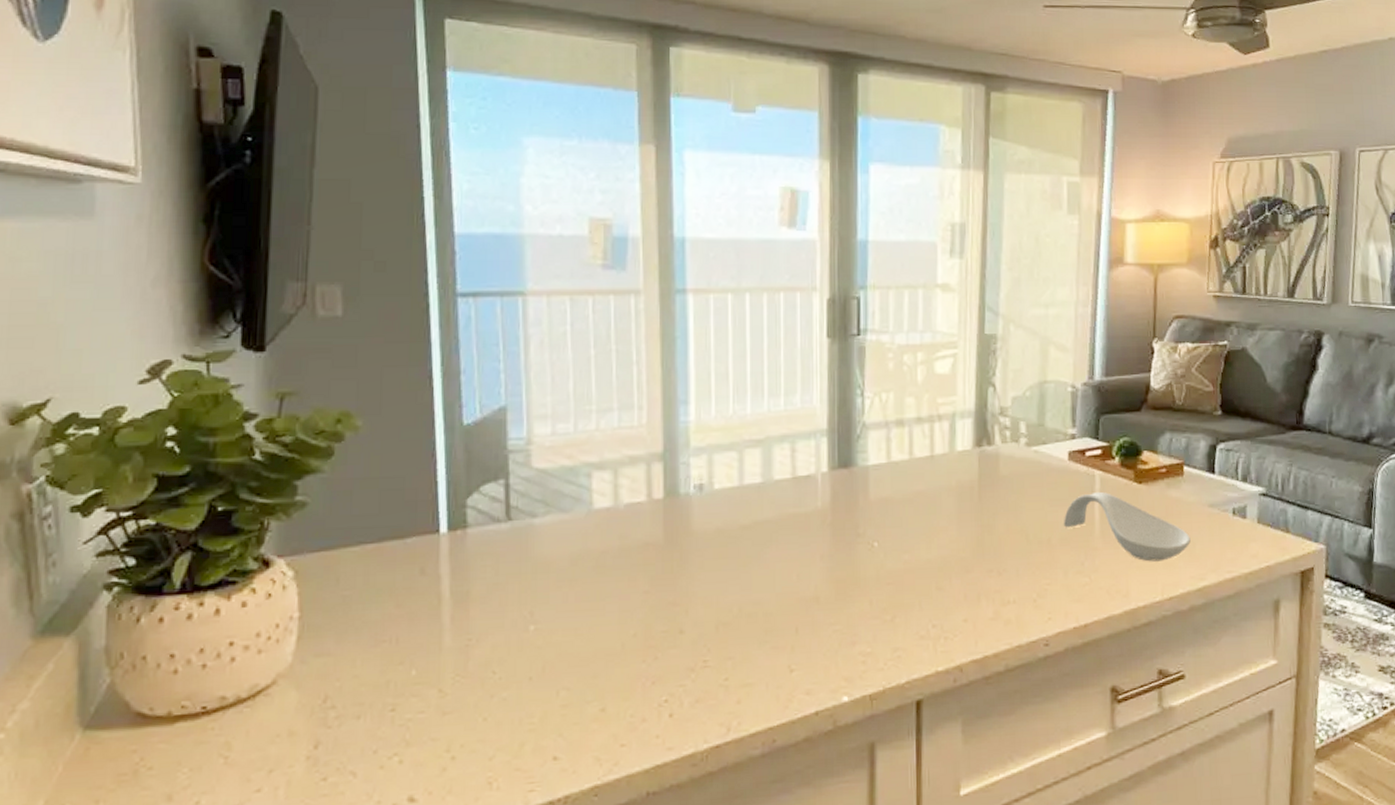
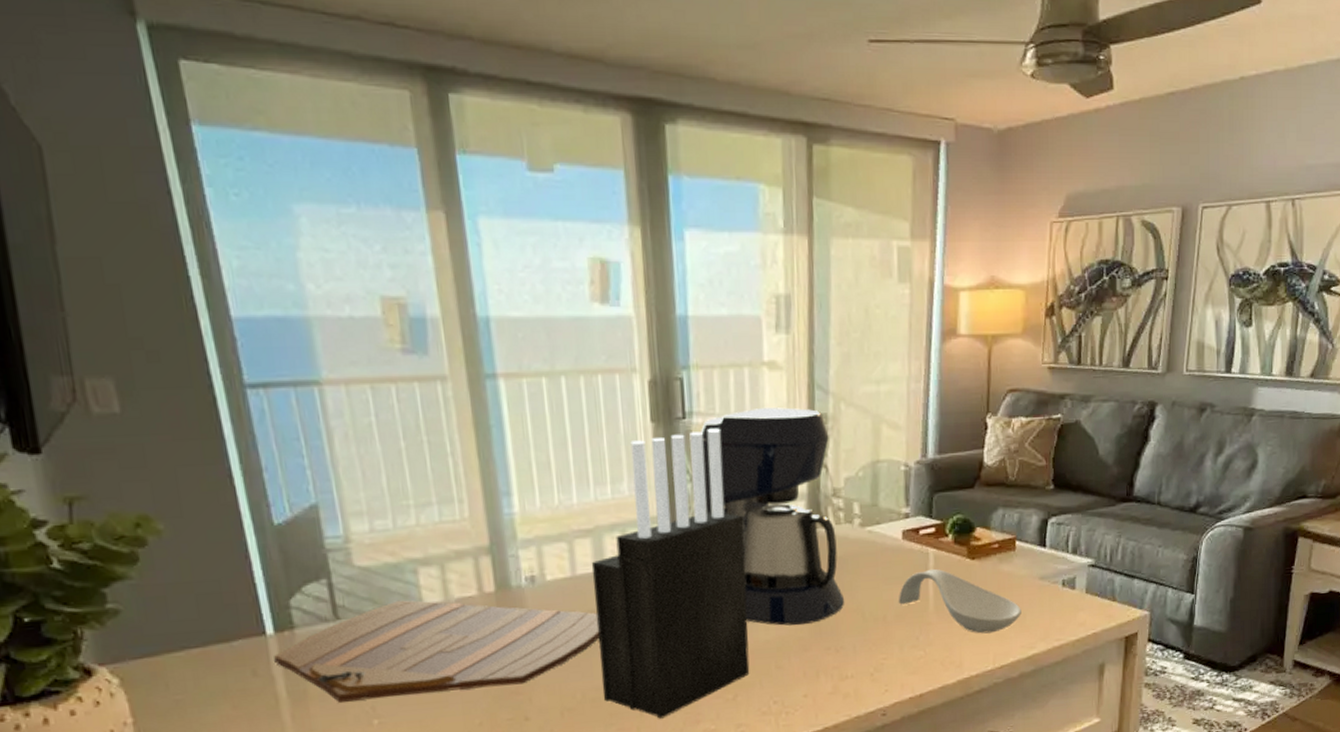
cutting board: none [443,503,761,605] -> present [274,600,599,702]
knife block: none [759,346,911,638] -> present [591,429,750,719]
coffee maker: none [873,326,1009,546] -> present [701,407,845,626]

